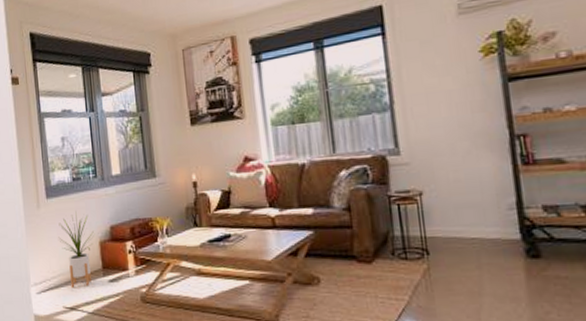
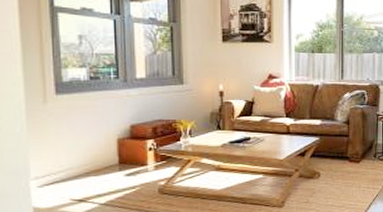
house plant: present [58,211,94,289] -> none [68,109,112,182]

